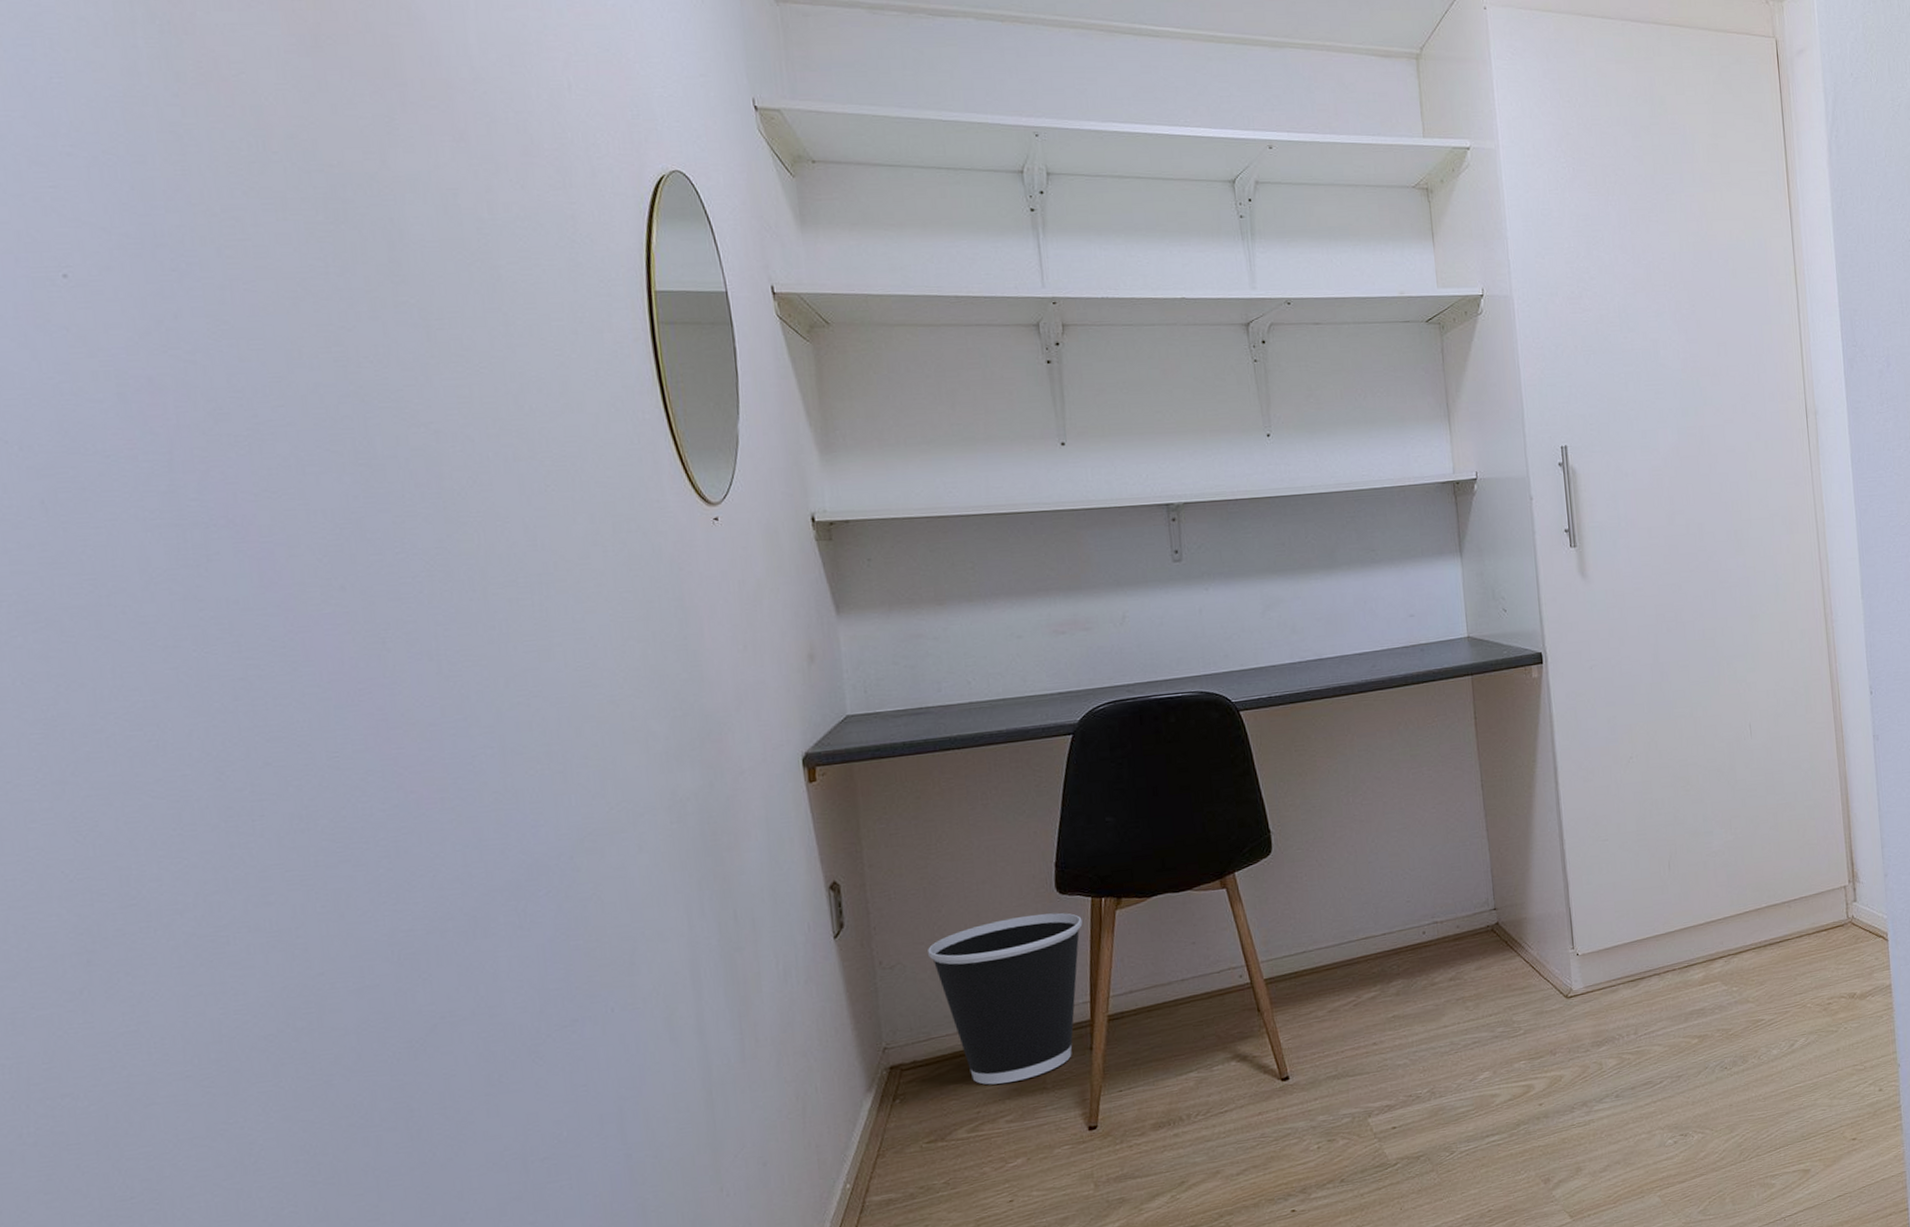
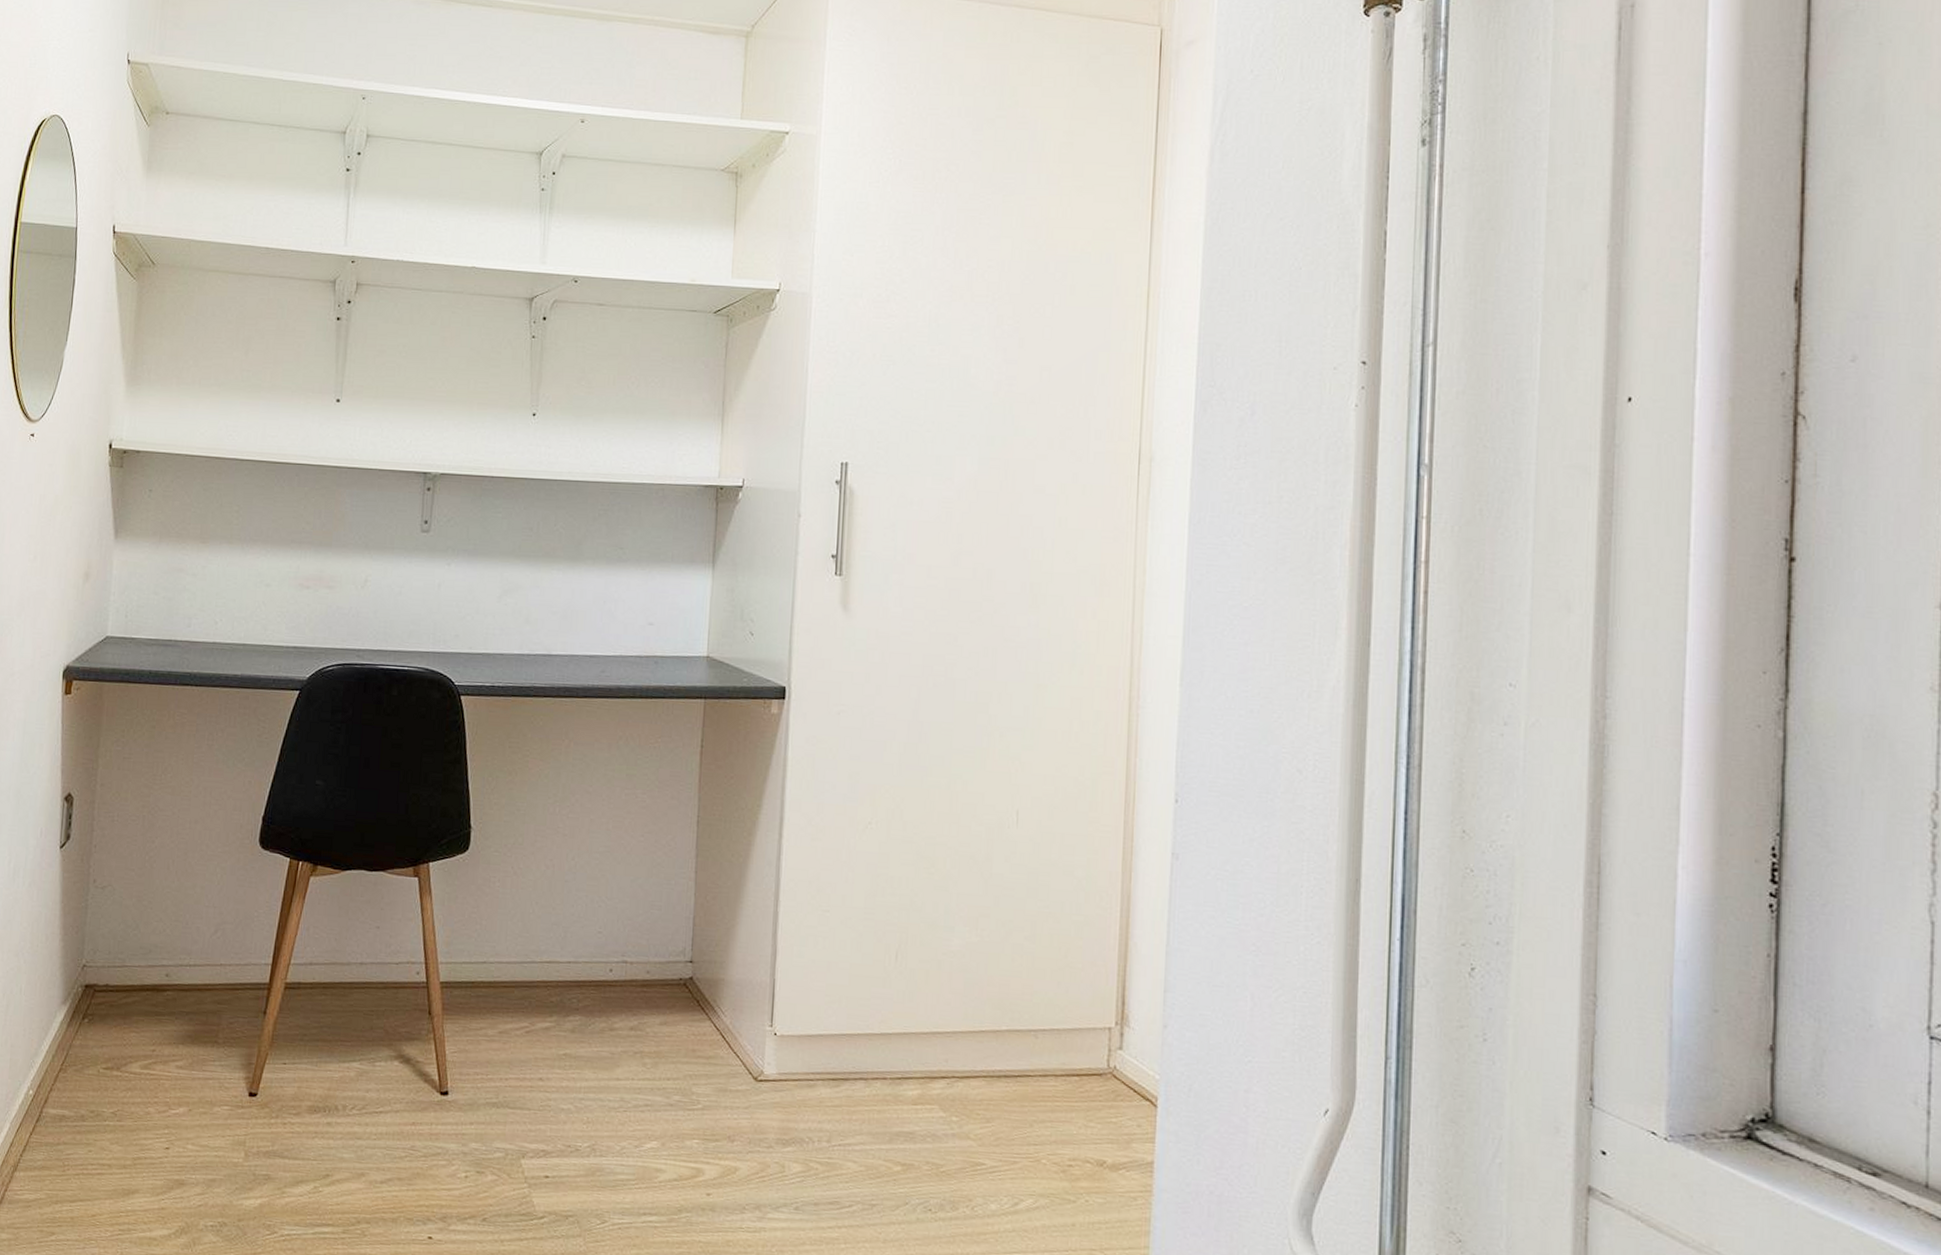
wastebasket: present [928,913,1083,1085] -> none [136,863,278,1029]

